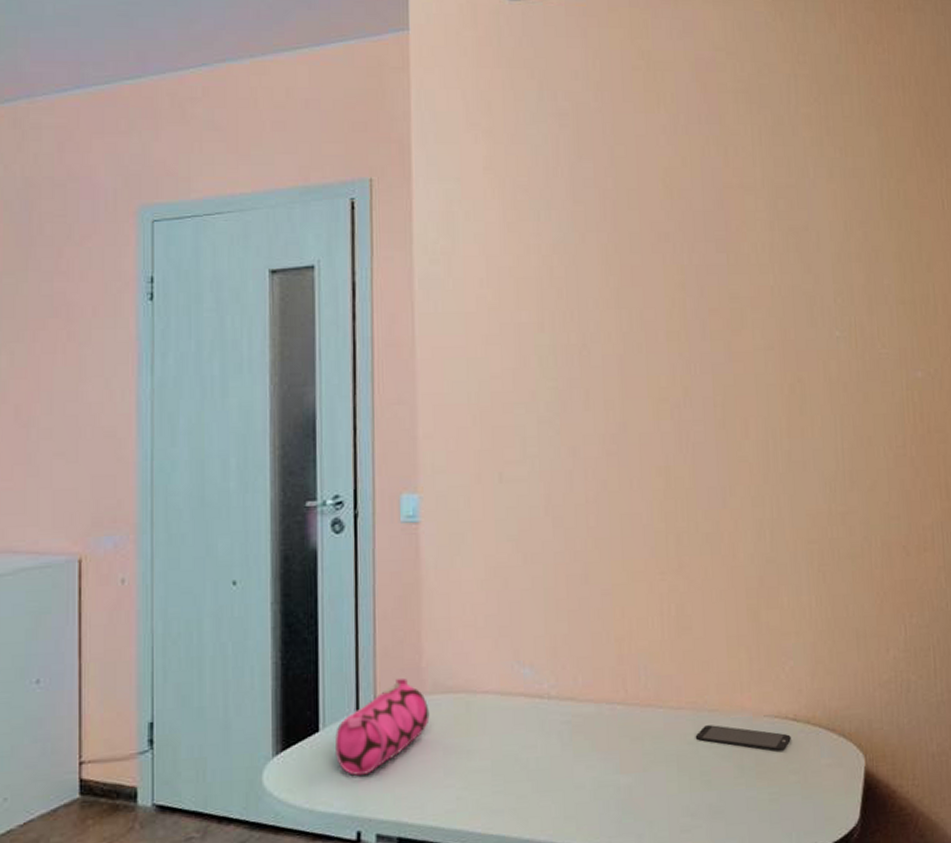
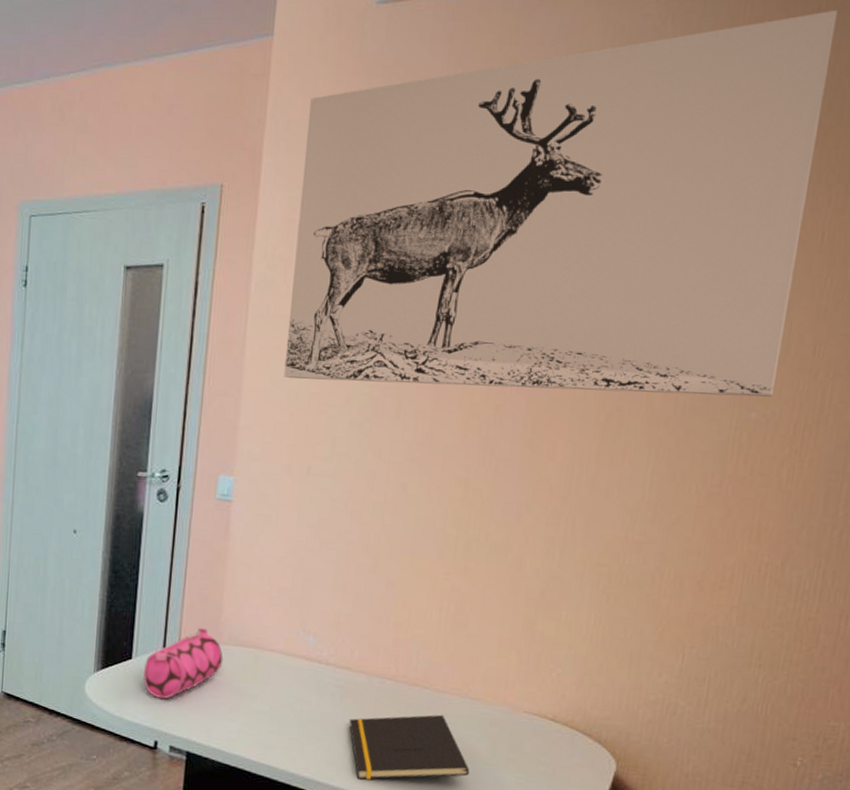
wall art: none [455,9,932,379] -> present [284,9,838,397]
notepad: none [582,735,721,831] -> present [349,714,470,780]
smartphone: present [695,725,791,751] -> none [455,710,547,744]

